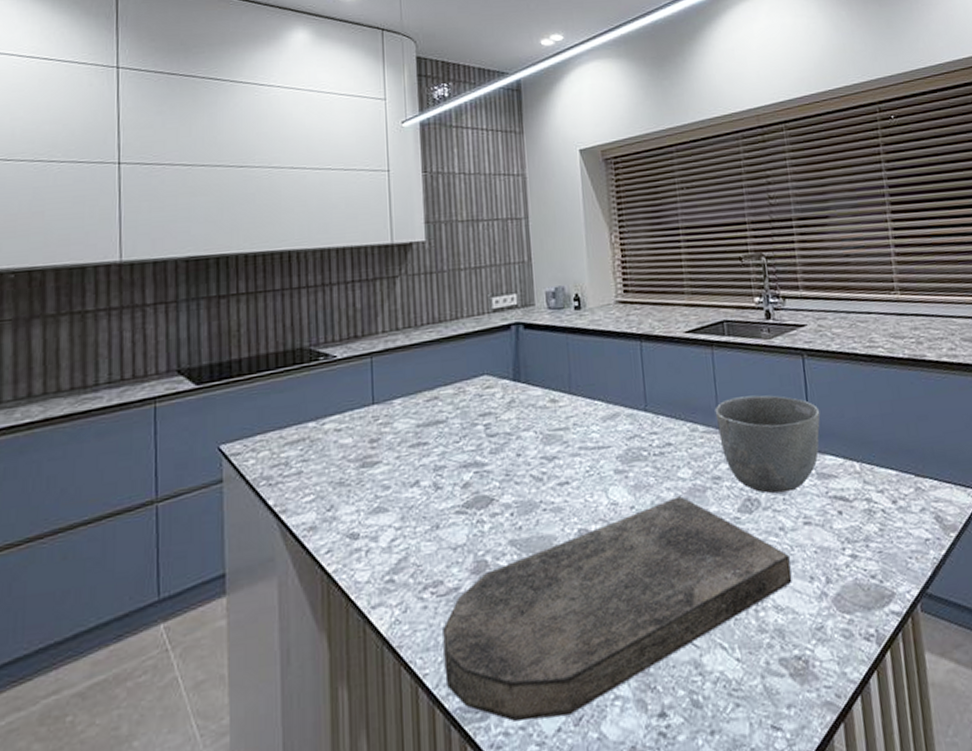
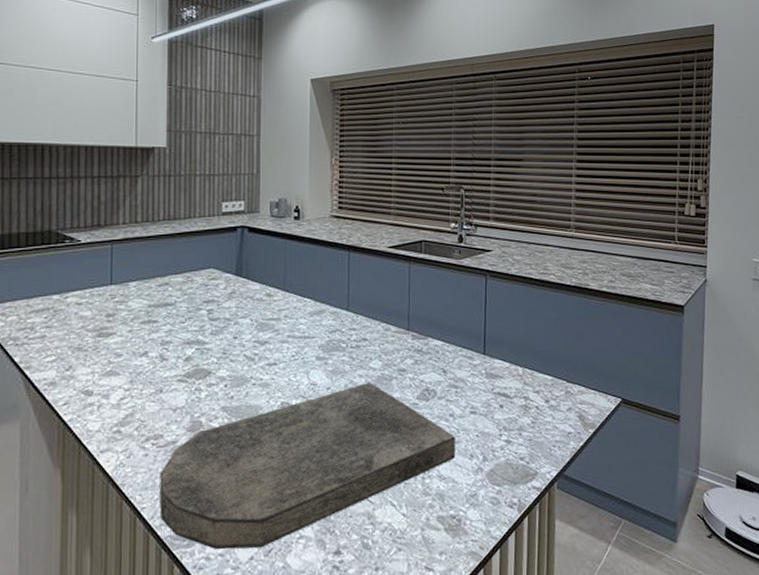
bowl: present [714,395,821,494] -> none [406,305,495,387]

